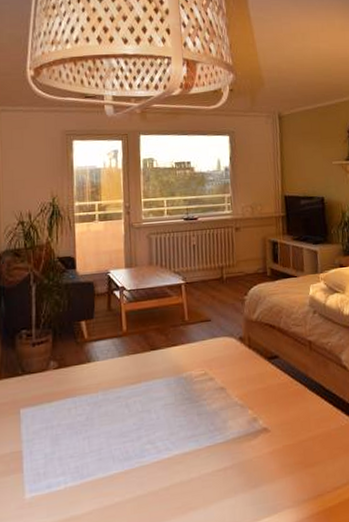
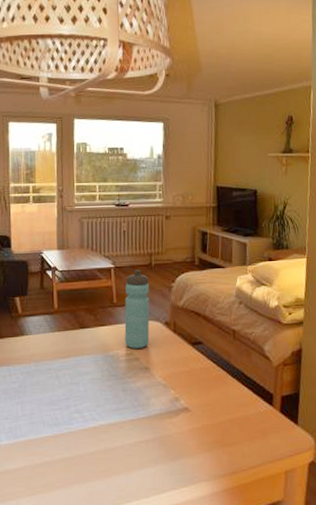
water bottle: none [196,284,224,368] -> present [124,269,150,349]

